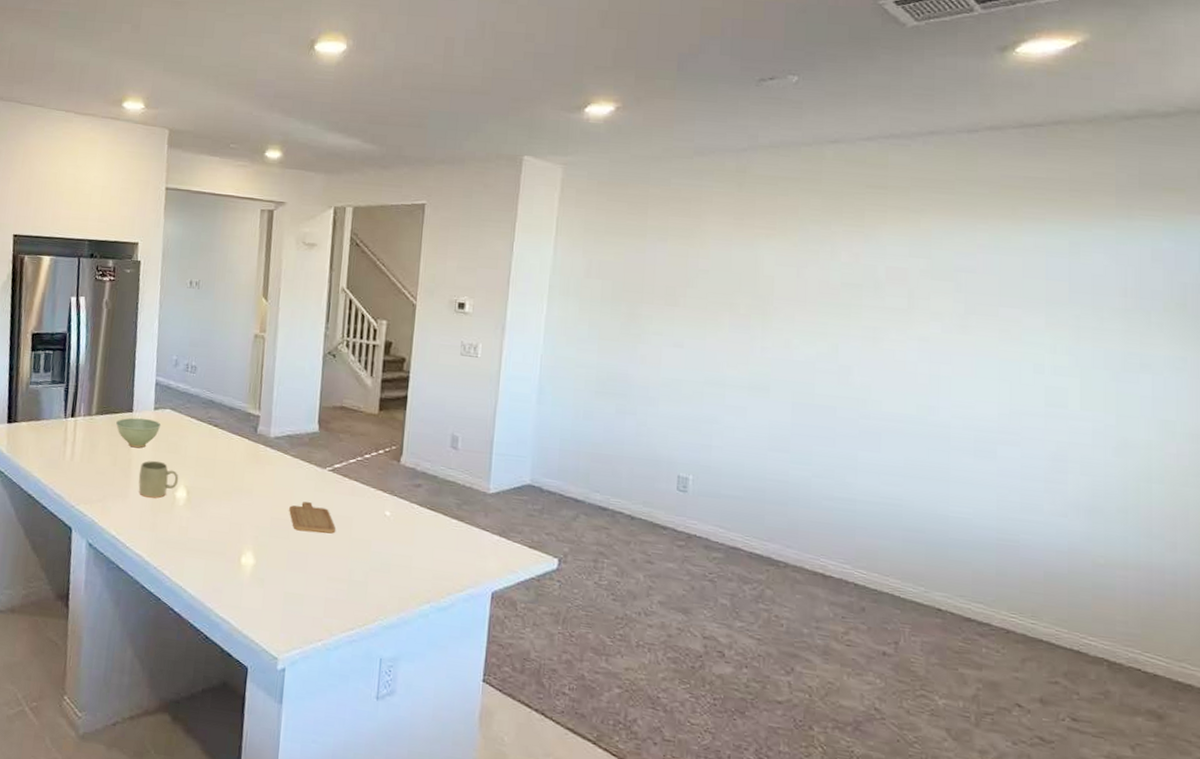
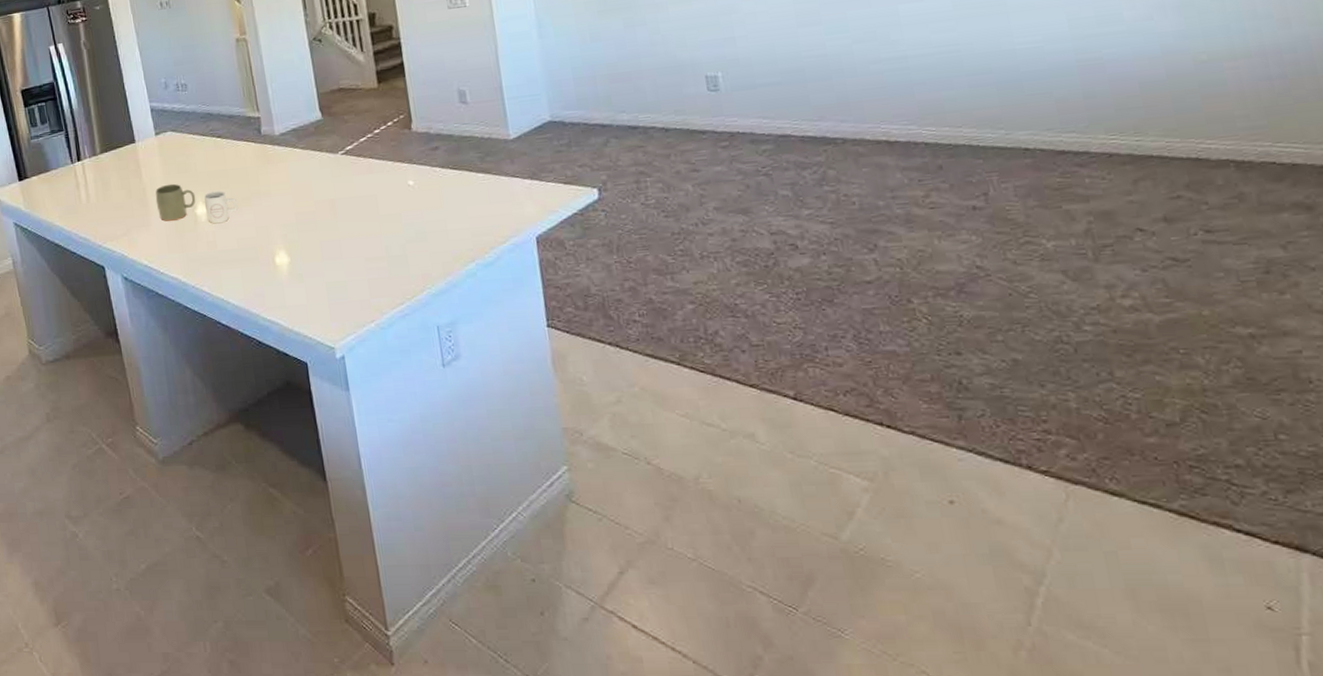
bowl: present [115,417,161,449] -> none [121,145,166,177]
mug: none [185,478,218,512] -> present [204,191,238,224]
chopping board: present [289,502,335,534] -> none [311,190,362,220]

